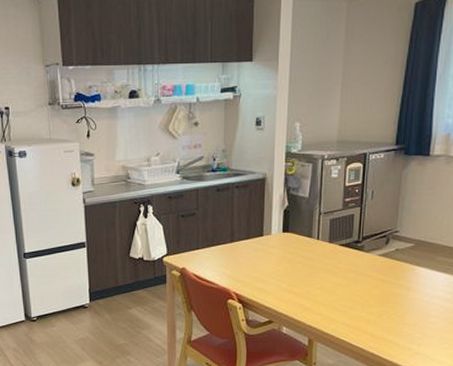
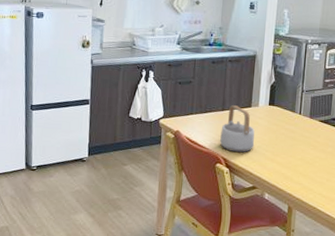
teapot: none [231,236,269,286] -> present [220,105,255,153]

